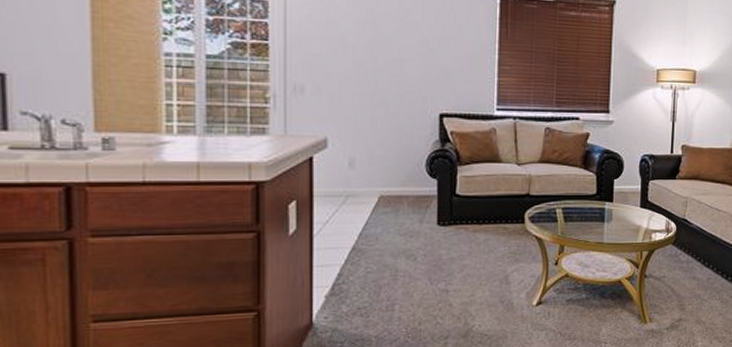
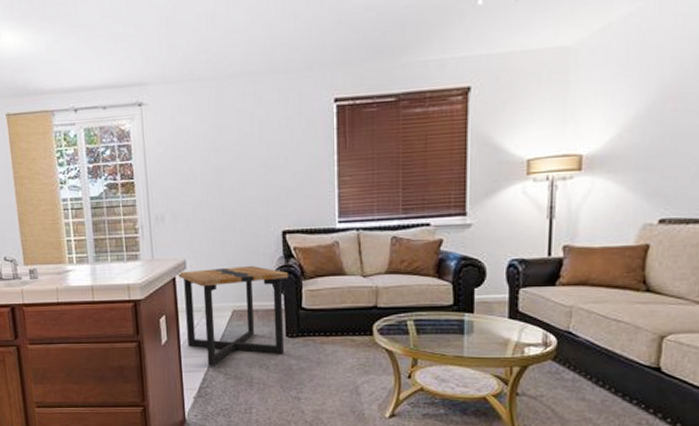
side table: none [317,148,444,259] -> present [178,266,289,366]

